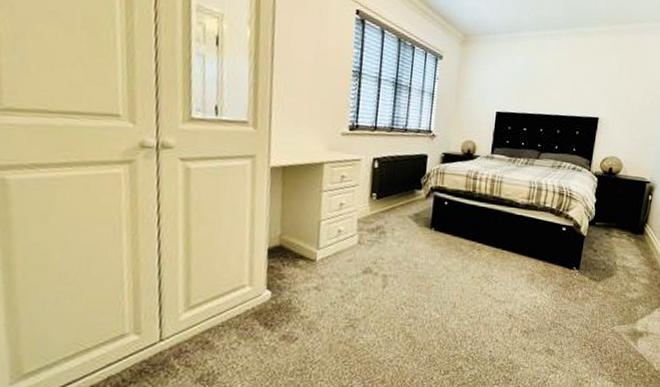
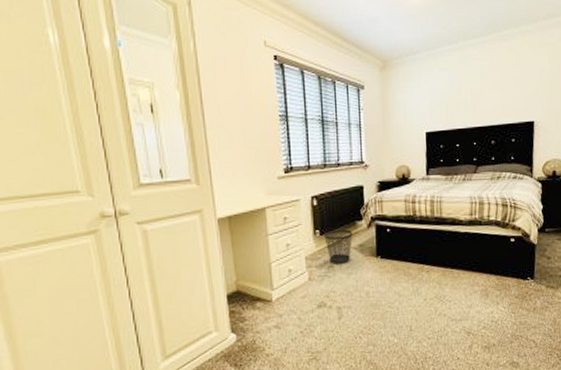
wastebasket: none [380,194,411,231] -> present [324,229,353,264]

